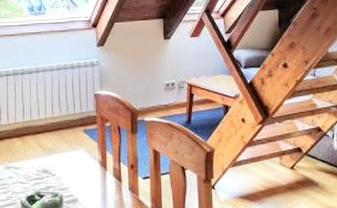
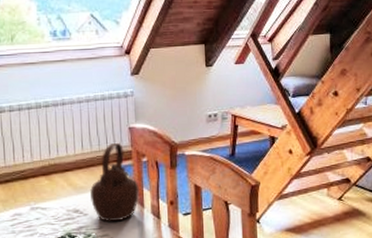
teapot: none [58,108,103,183] -> present [90,142,140,223]

